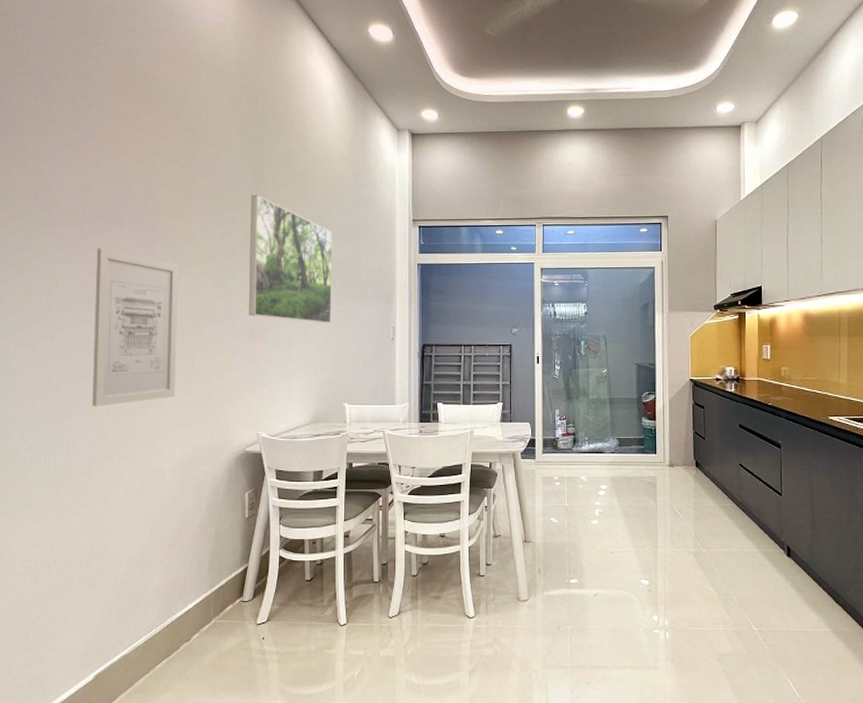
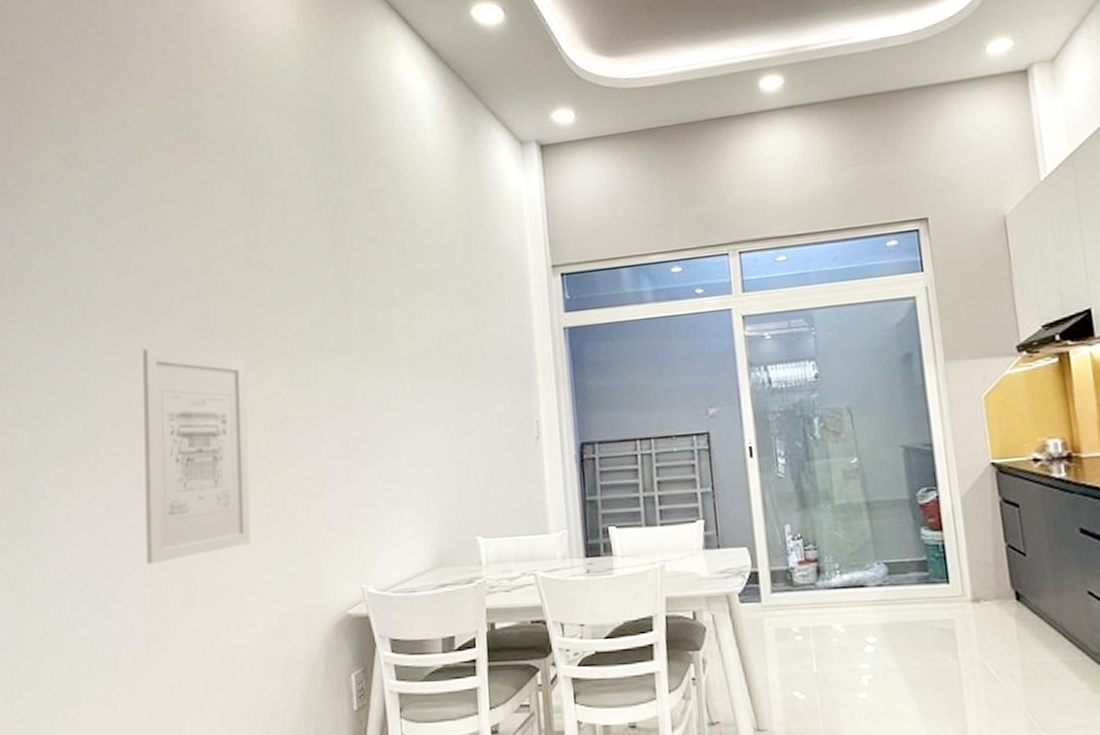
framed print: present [249,194,332,324] -> none [332,254,451,425]

